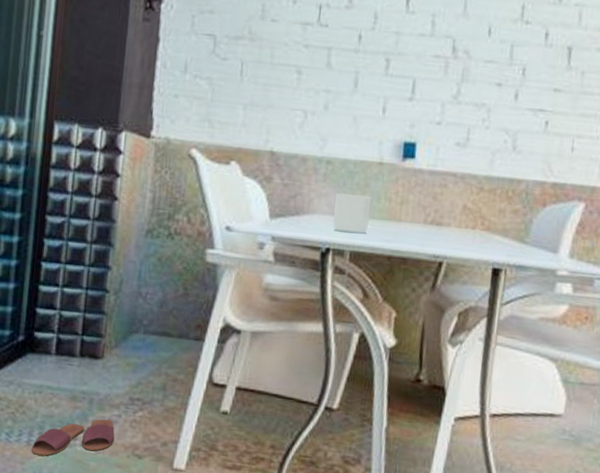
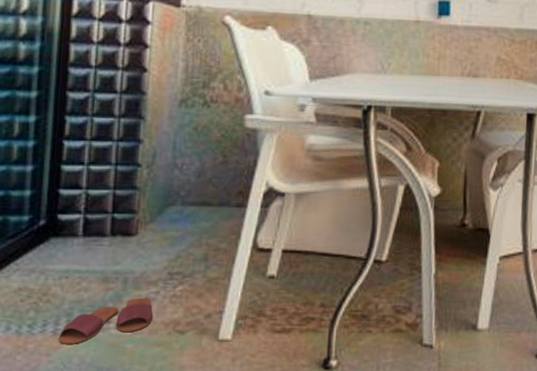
mug: present [333,192,372,234] -> none [373,51,411,90]

